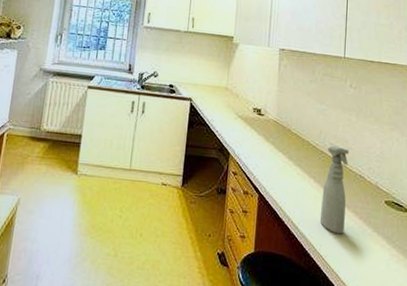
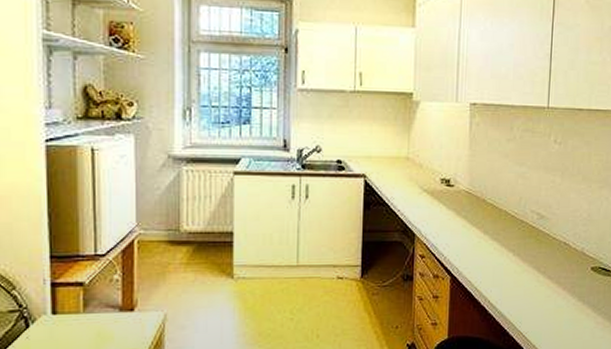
spray bottle: present [319,145,349,234] -> none [519,213,553,308]

